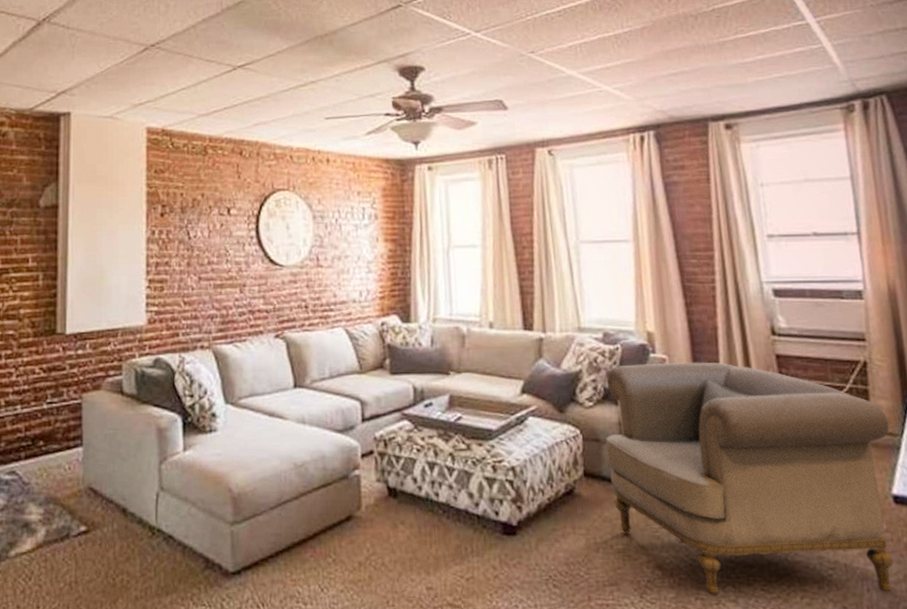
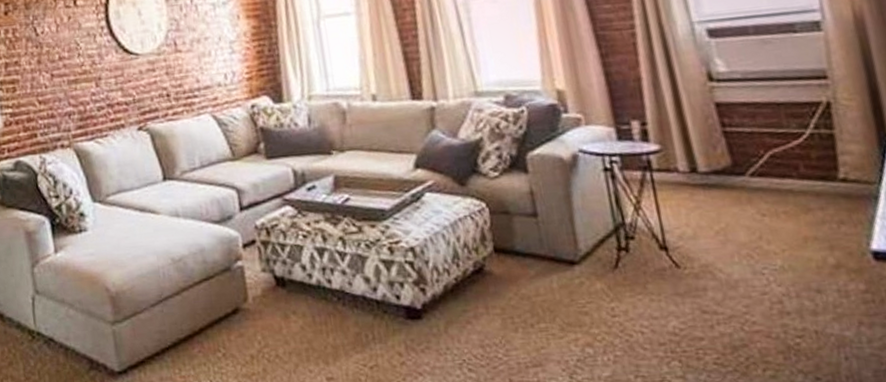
armchair: present [605,362,893,597] -> none [512,117,877,373]

